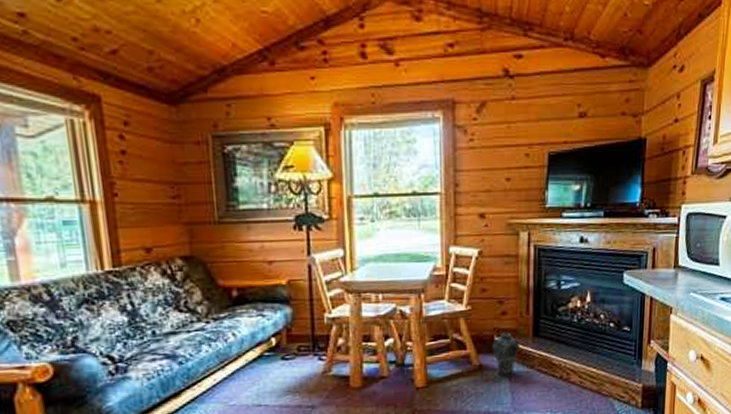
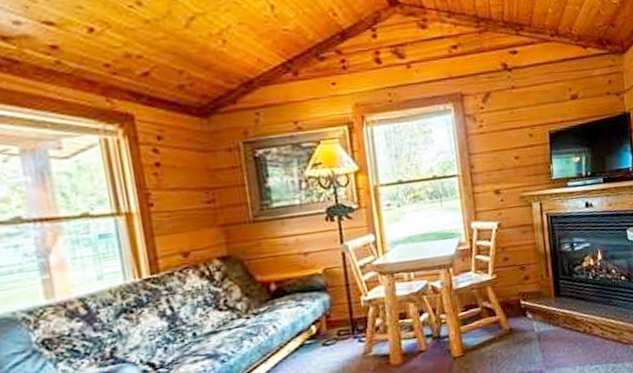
vase: present [491,332,520,378] -> none [519,295,545,339]

